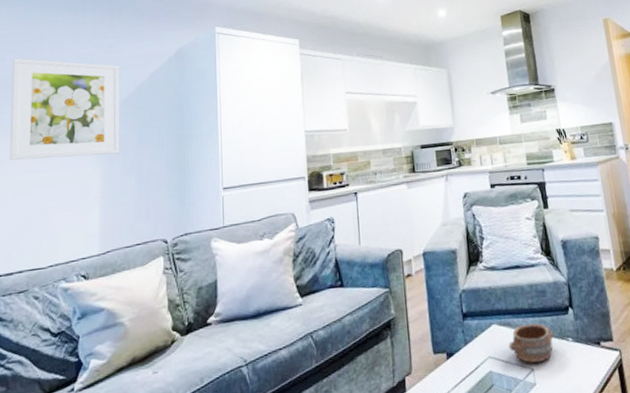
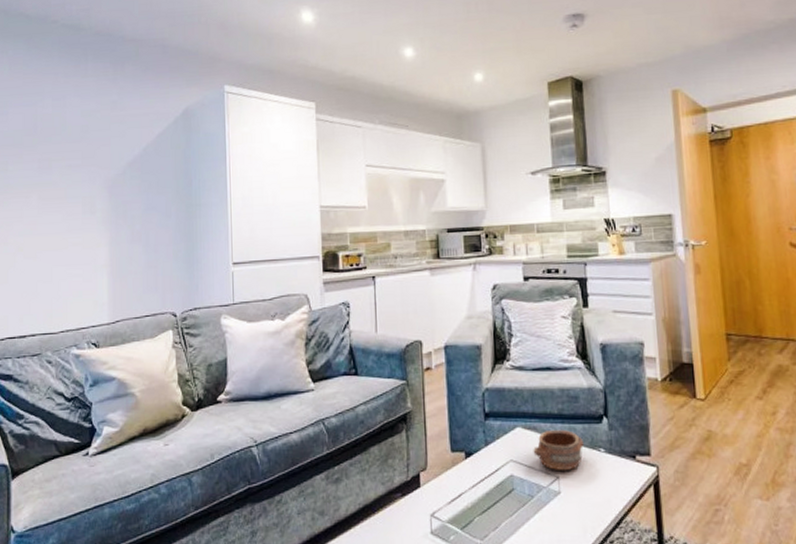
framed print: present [9,58,120,160] -> none [16,113,127,222]

